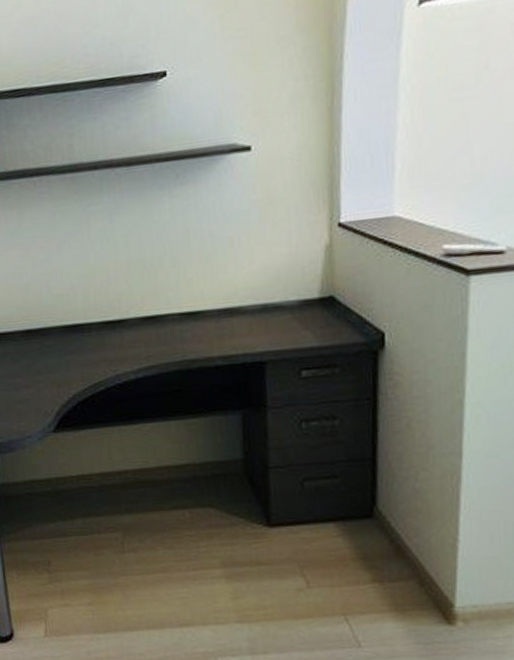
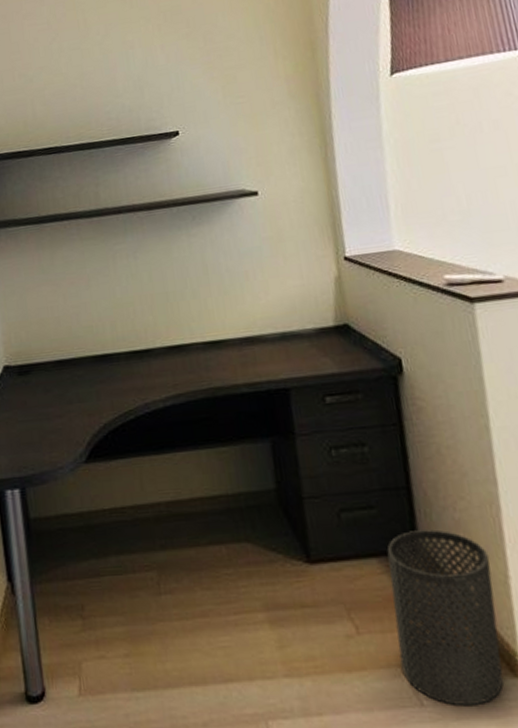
trash can: none [344,498,443,648] -> present [386,529,504,706]

